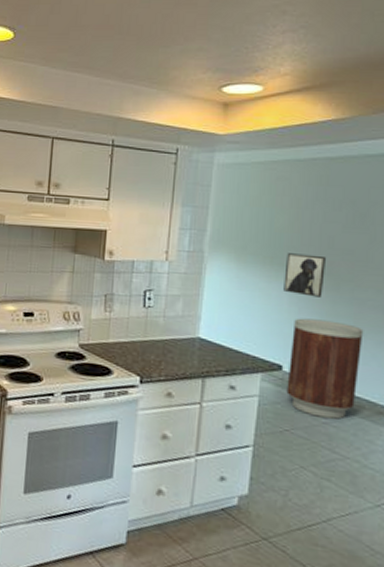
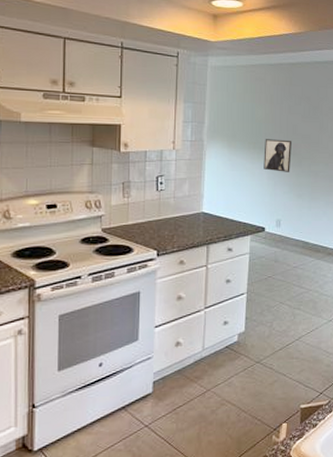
trash can: present [286,318,364,419] -> none [268,189,318,263]

